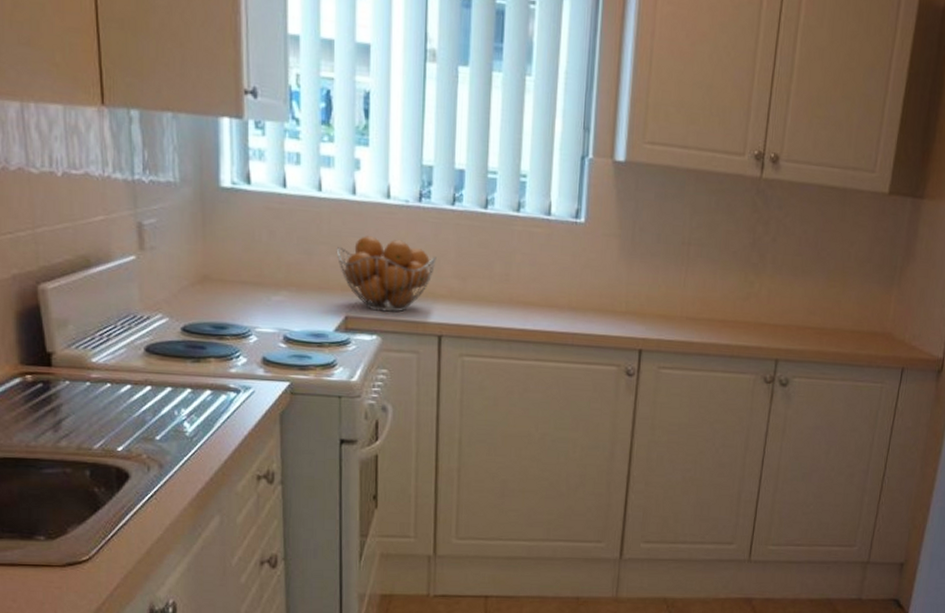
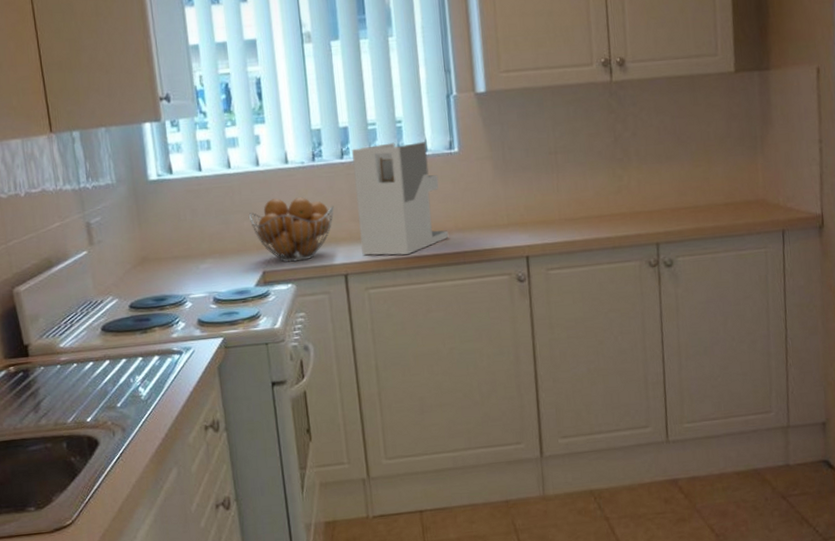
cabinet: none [461,196,560,326] -> present [352,142,449,255]

